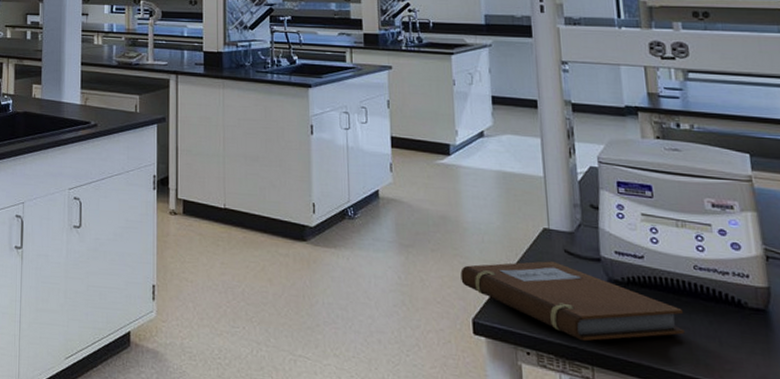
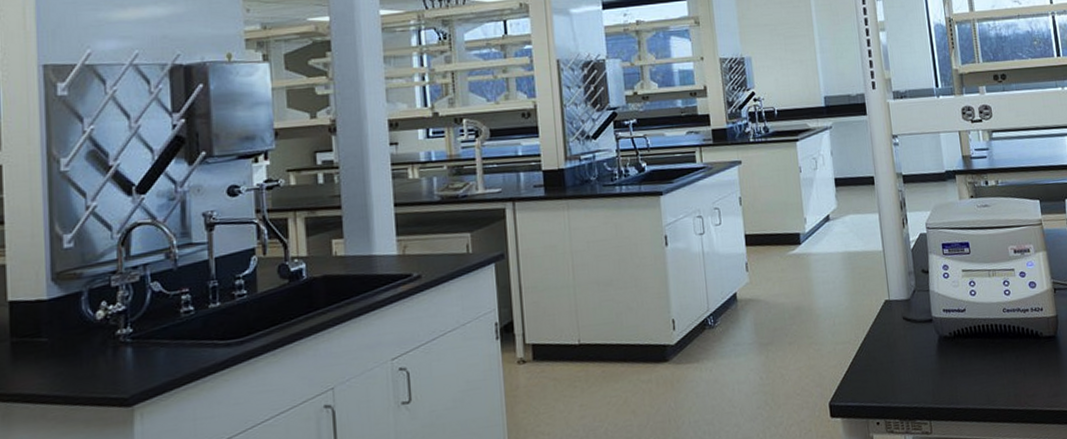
notebook: present [460,261,685,342] -> none [816,330,999,400]

